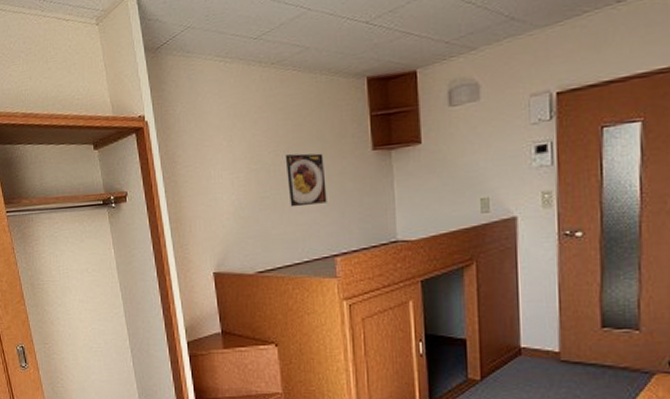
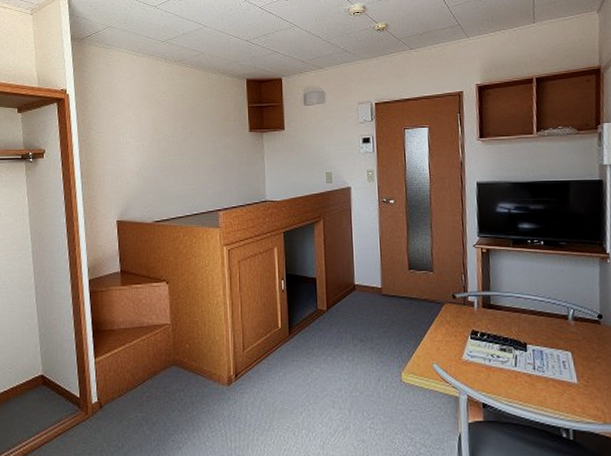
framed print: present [285,153,327,207] -> none [182,130,214,171]

